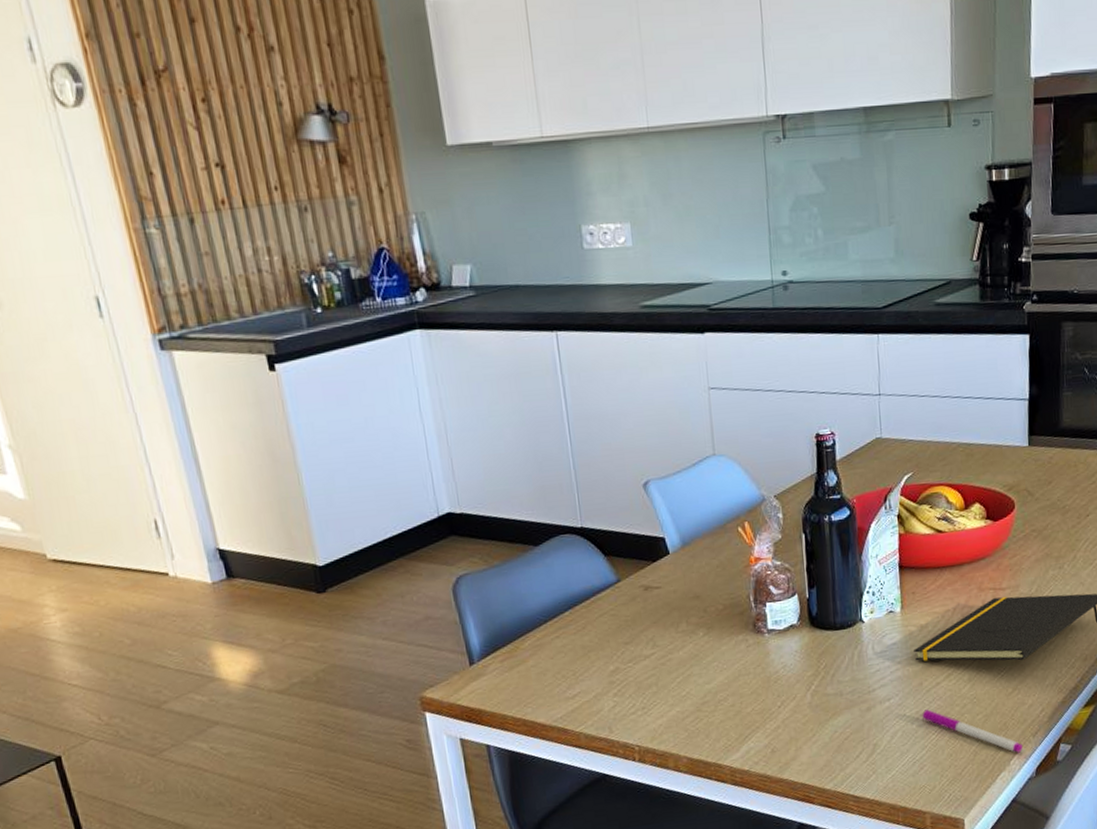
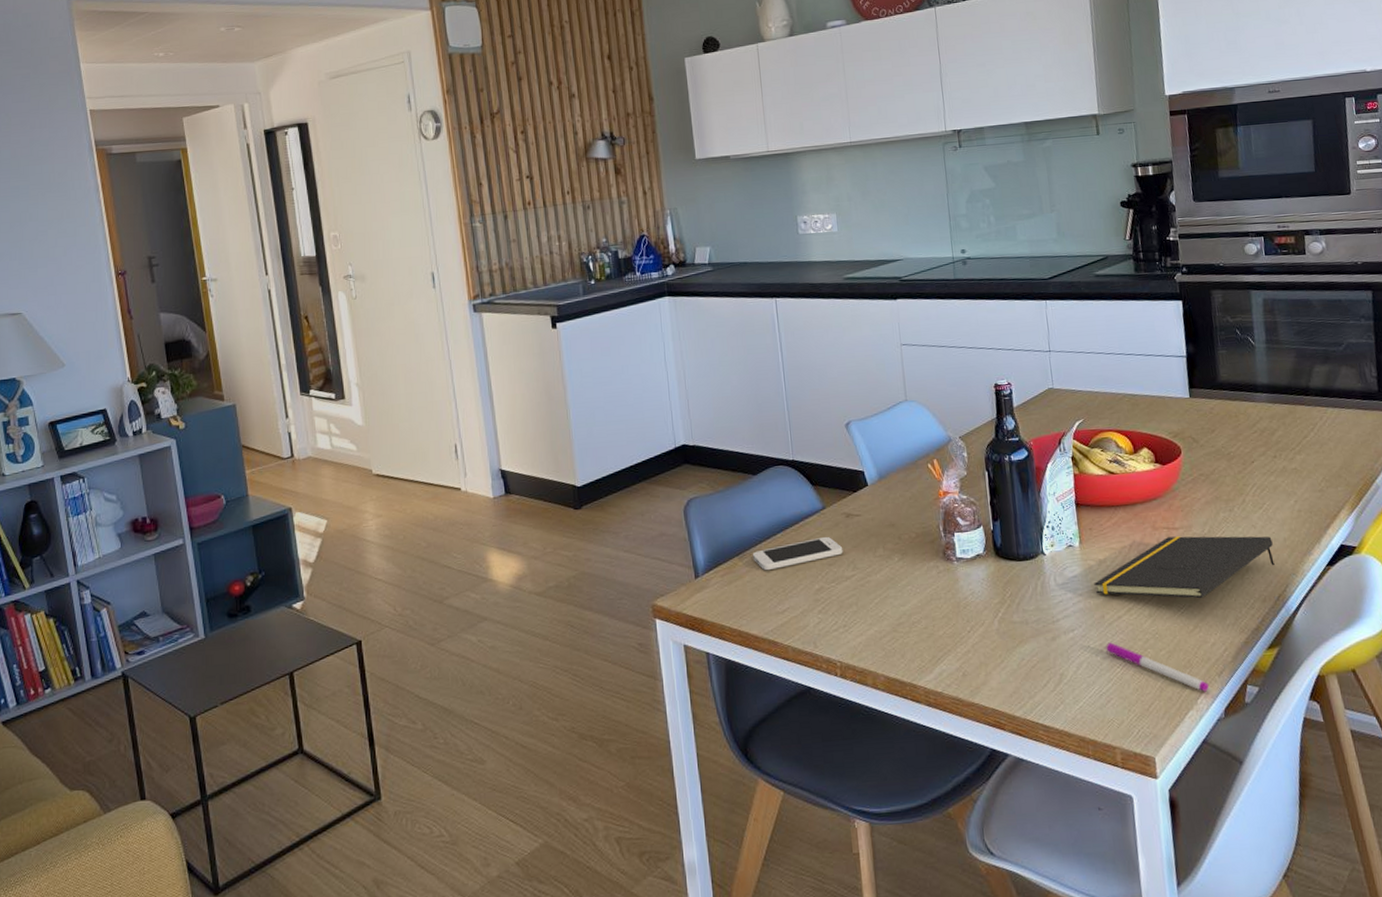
smartphone: none [536,612,642,654] -> present [752,536,843,571]

